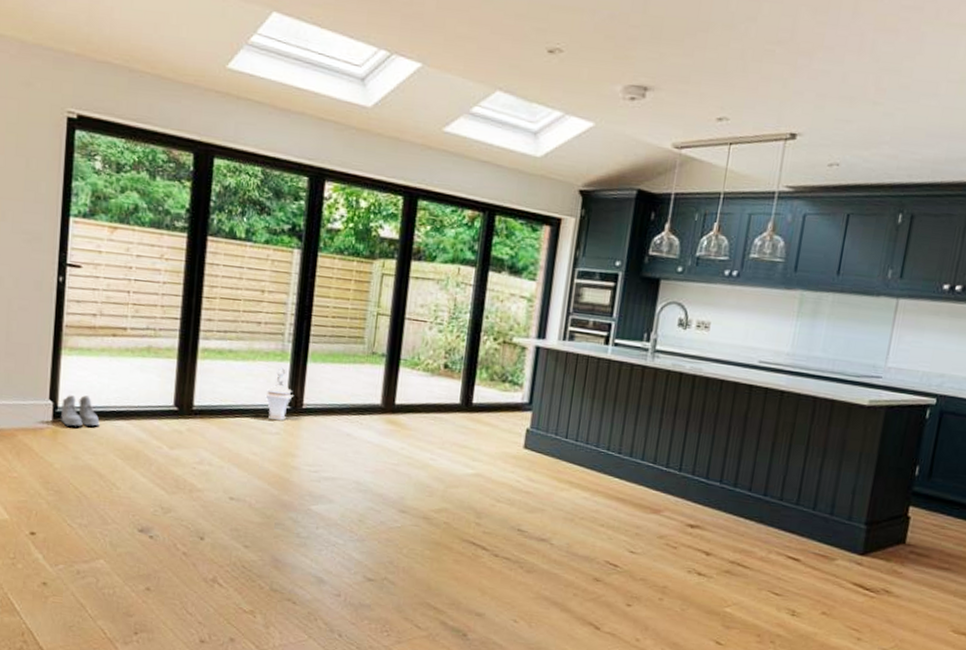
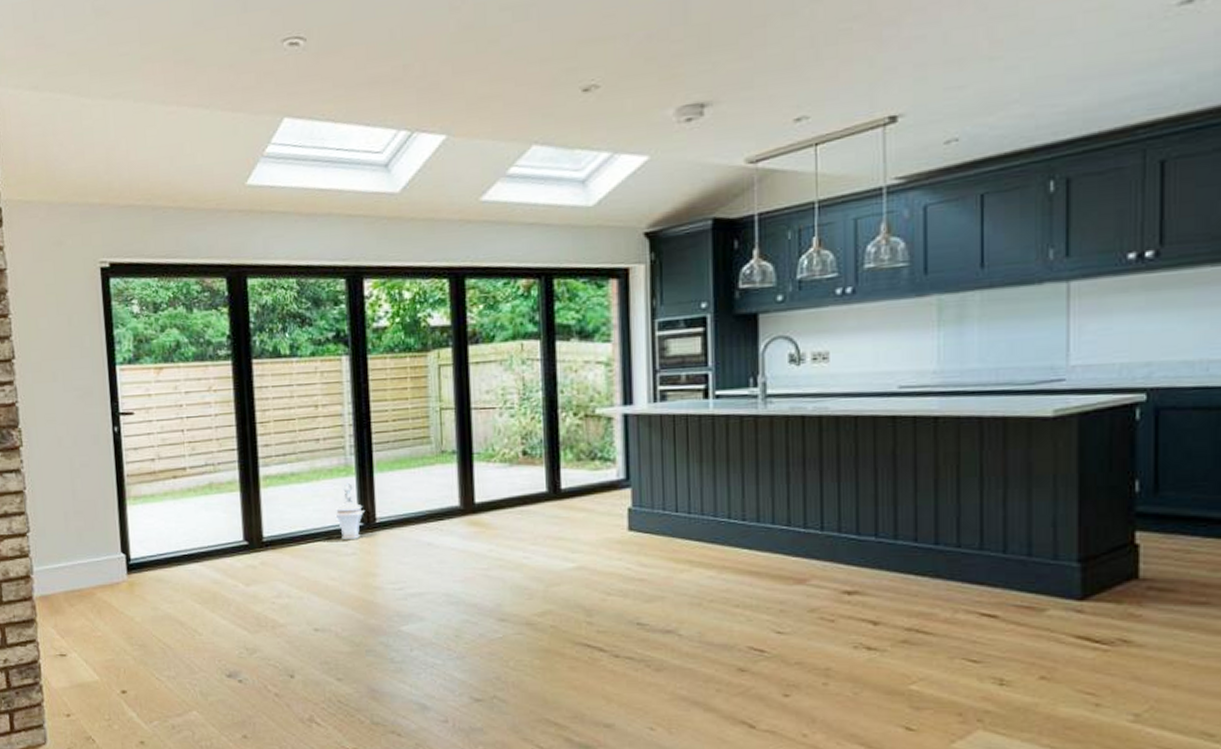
boots: present [61,395,100,427] -> none [134,543,173,577]

